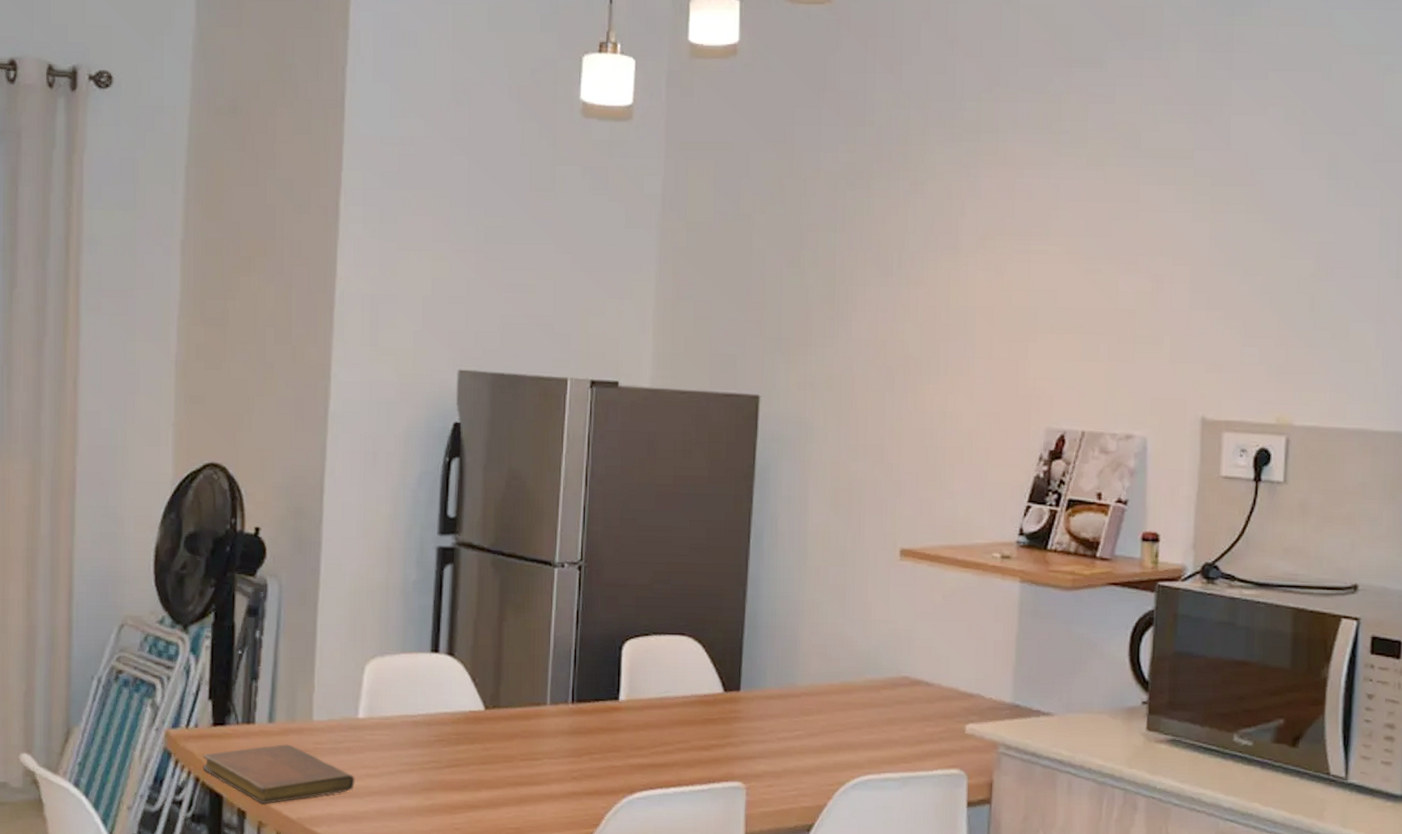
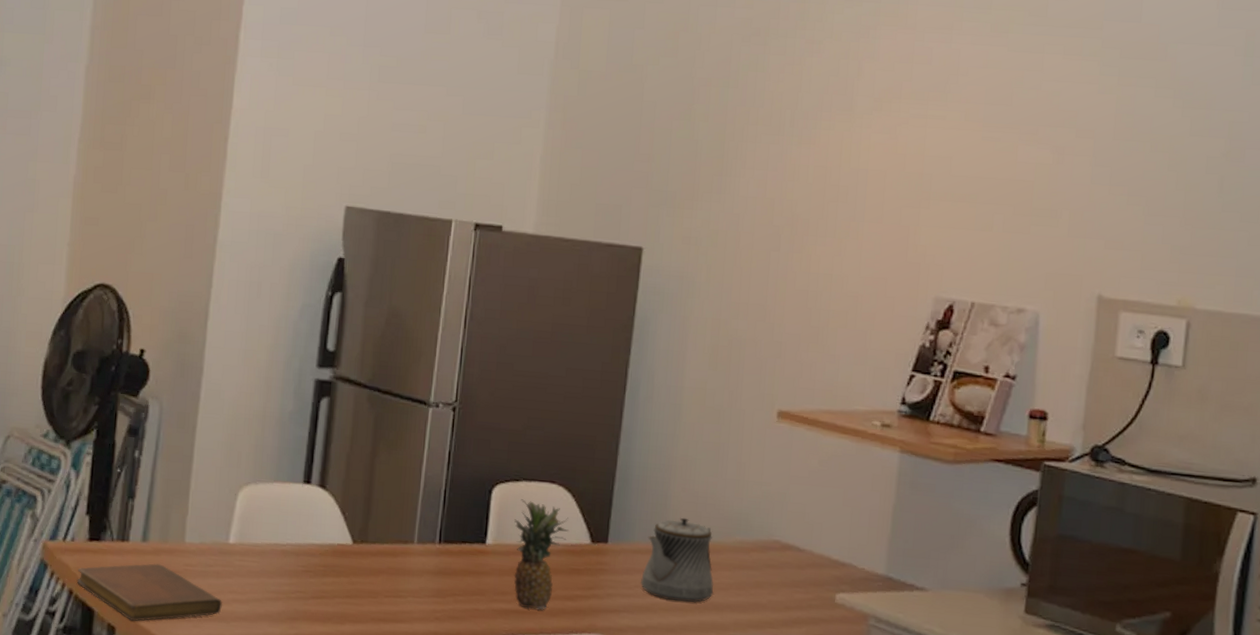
fruit: none [646,653,701,762] -> present [513,499,569,610]
teapot: none [775,660,847,744] -> present [641,517,714,603]

